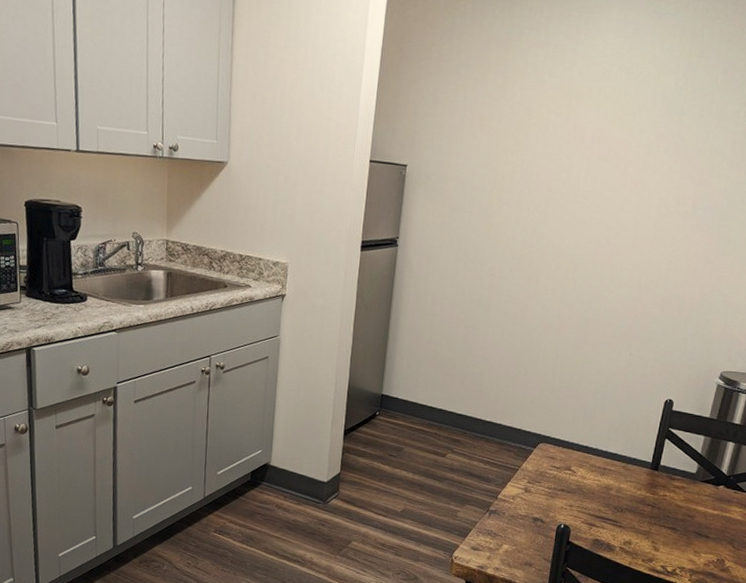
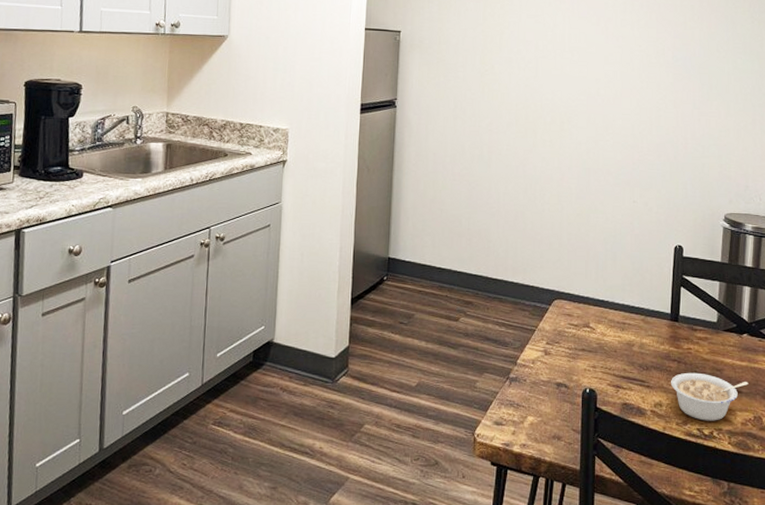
legume: none [642,516,718,561] -> present [671,372,749,421]

